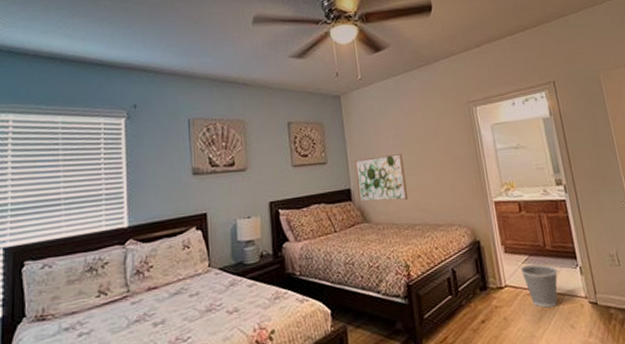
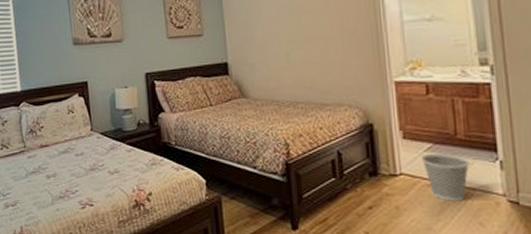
wall art: present [354,153,409,202] -> none [232,25,292,77]

